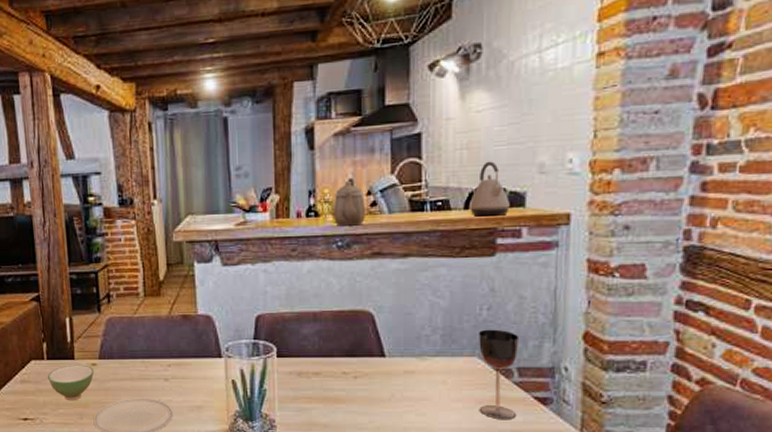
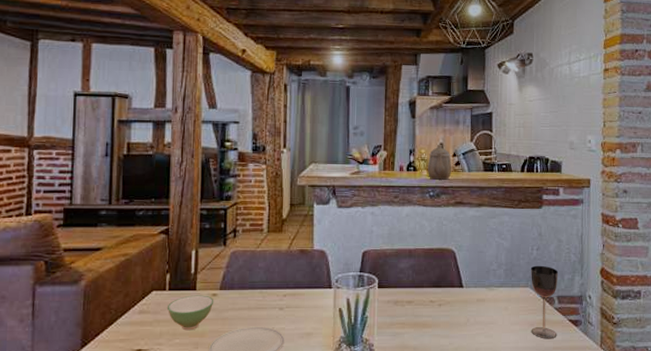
kettle: present [470,161,510,217] -> none [525,137,551,178]

